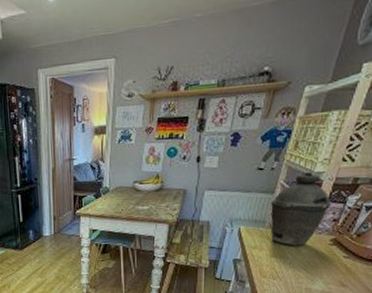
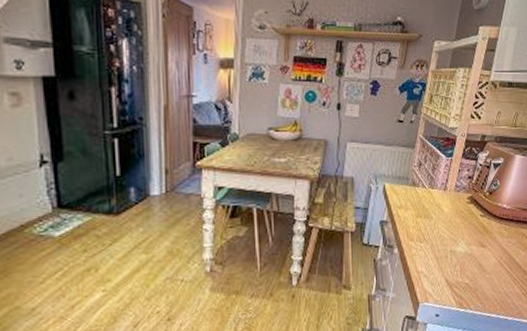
kettle: present [270,171,332,246] -> none [412,126,466,205]

